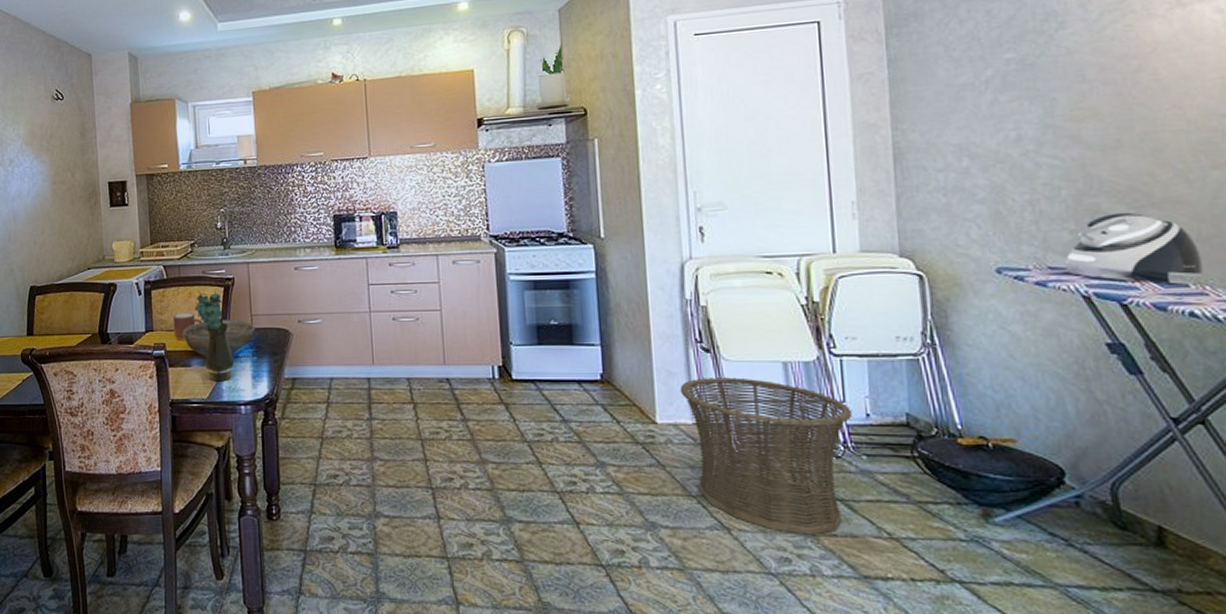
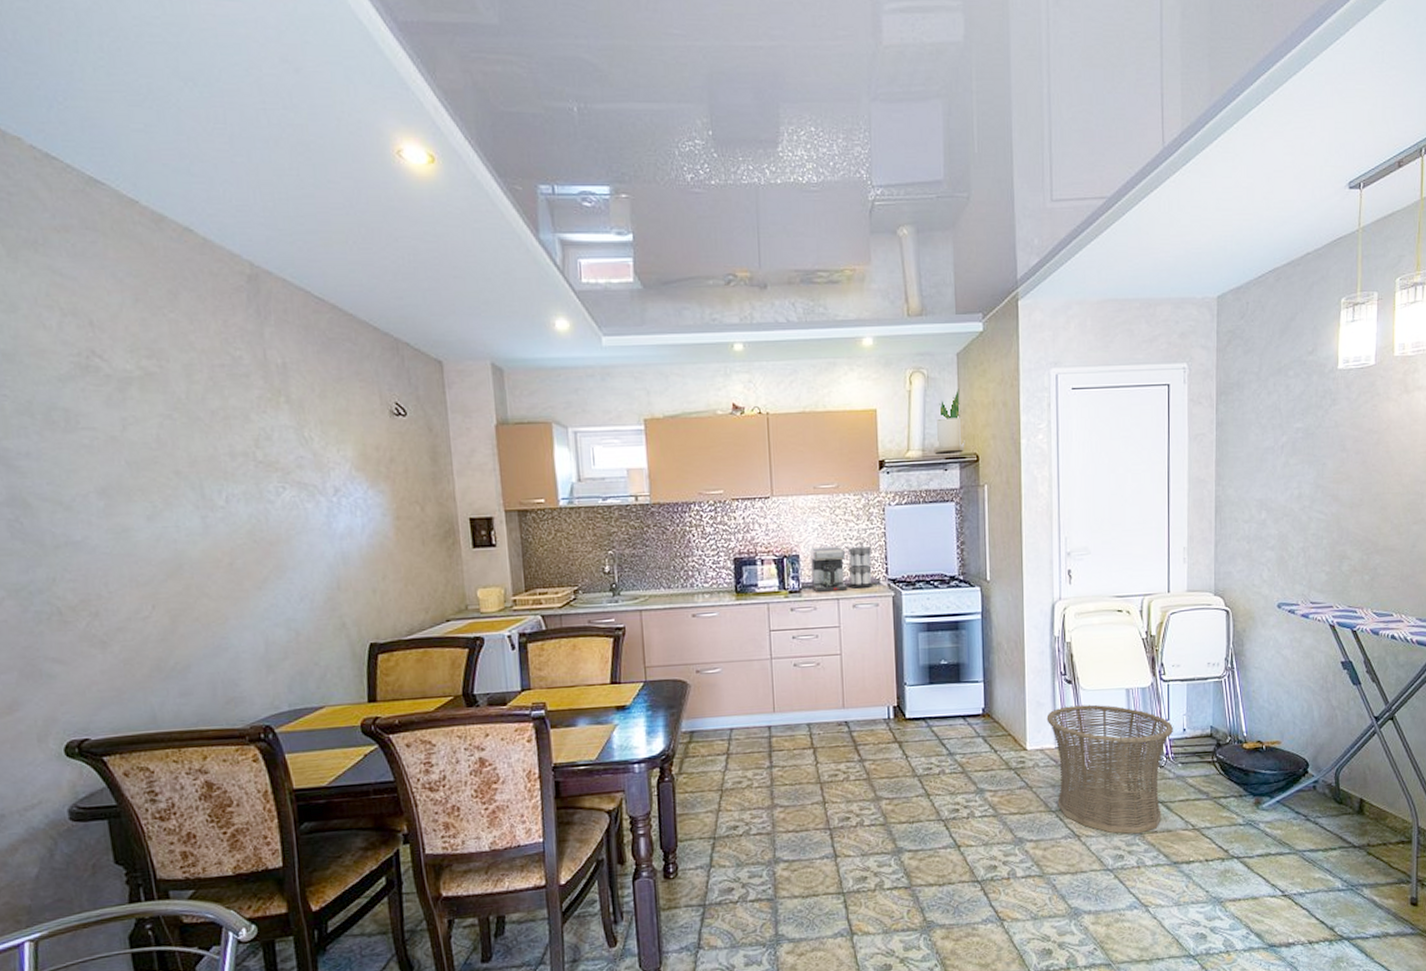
mug: present [173,312,202,340] -> none [554,667,589,698]
bowl: present [182,319,255,357] -> none [565,672,650,715]
vase: present [194,290,235,382] -> none [579,642,627,741]
coffee maker: none [407,204,447,249] -> present [809,547,848,593]
spice rack: none [447,198,473,245] -> present [849,541,873,589]
iron: present [1063,212,1203,285] -> none [1320,557,1402,614]

